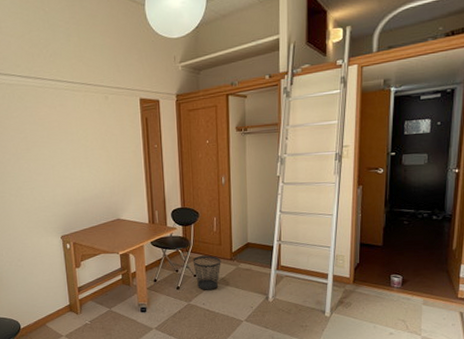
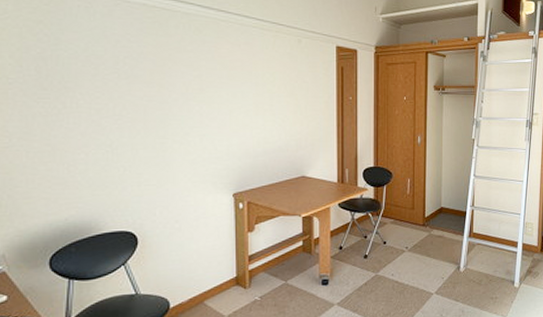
wastebasket: present [193,255,221,290] -> none [383,220,413,259]

